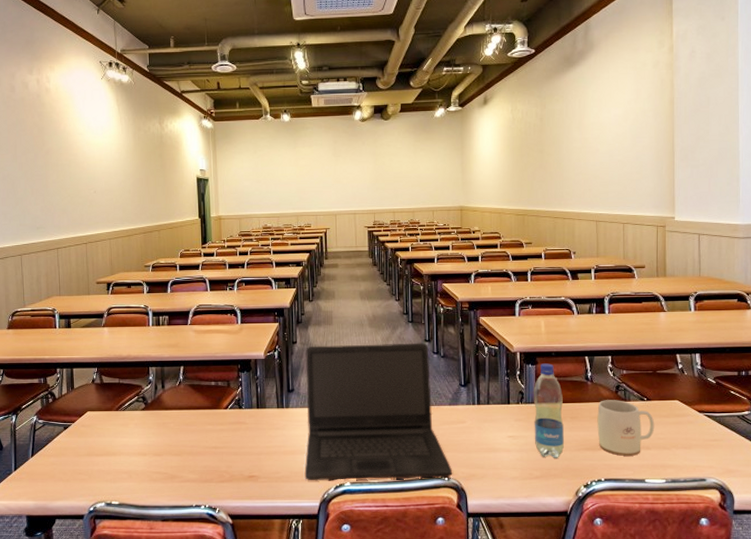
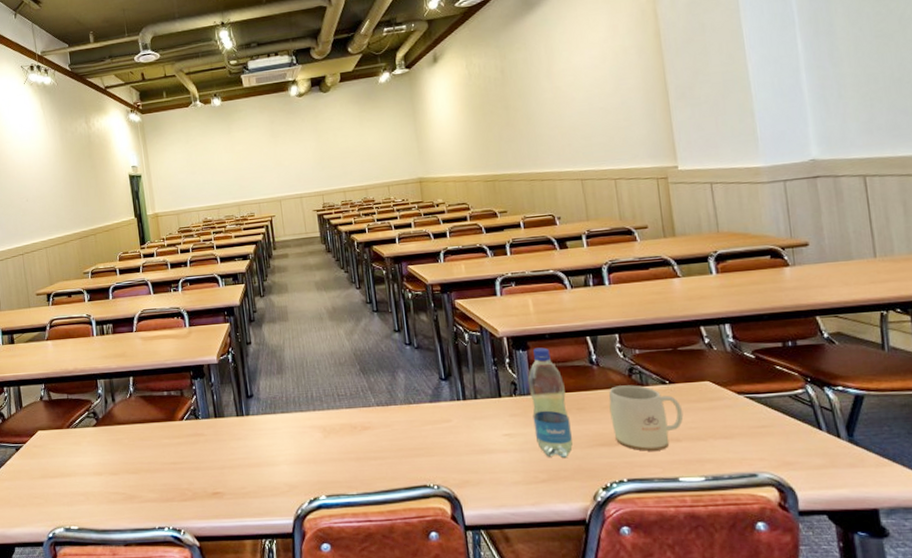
laptop: present [304,343,453,481] -> none [261,333,443,496]

